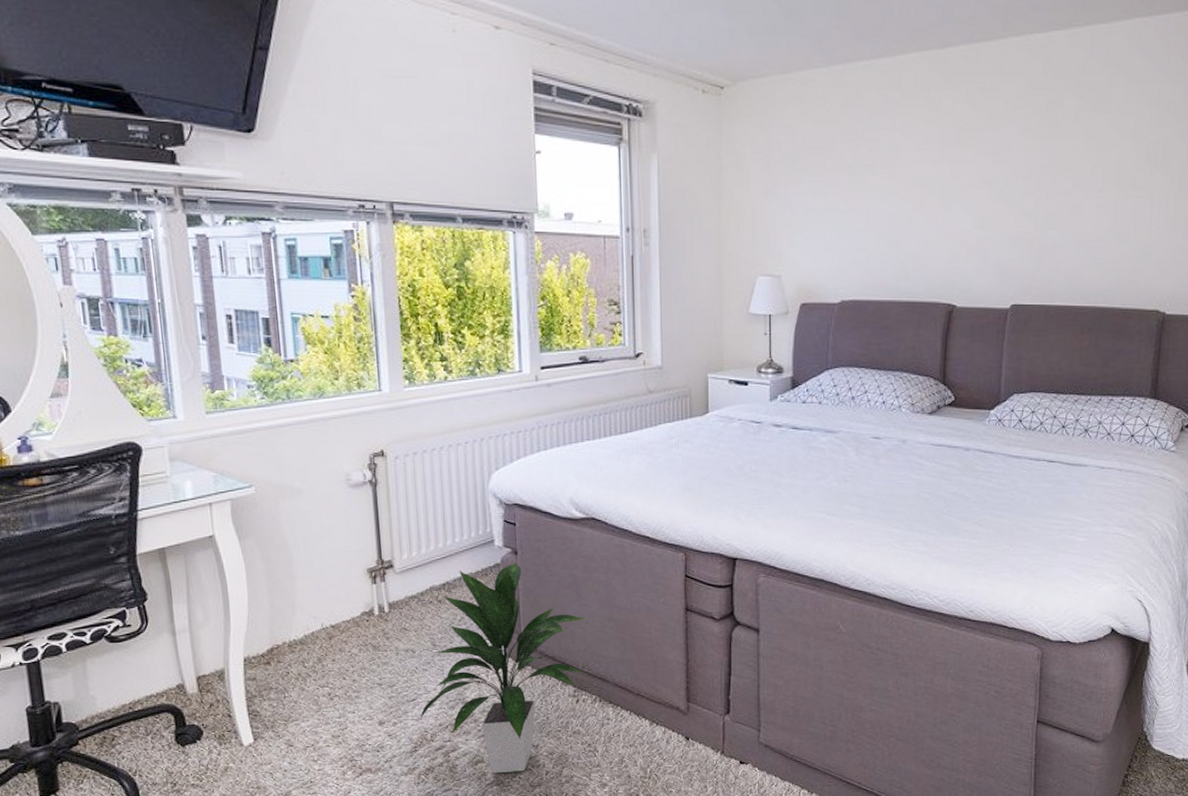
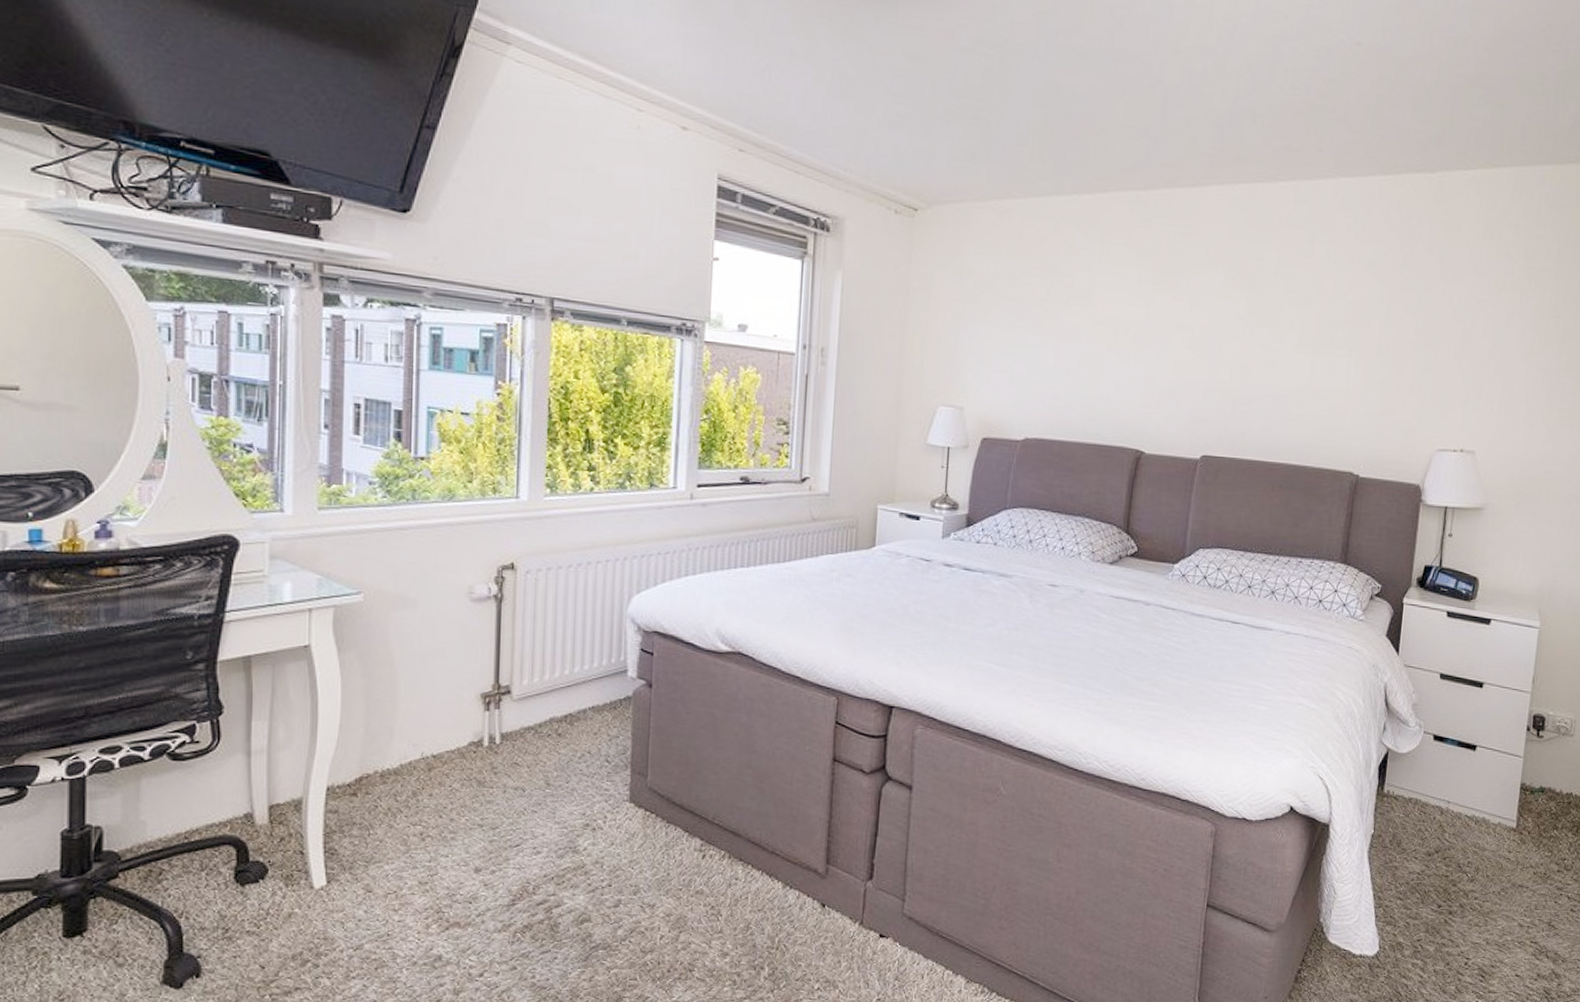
indoor plant: present [419,562,585,773] -> none [521,696,721,935]

